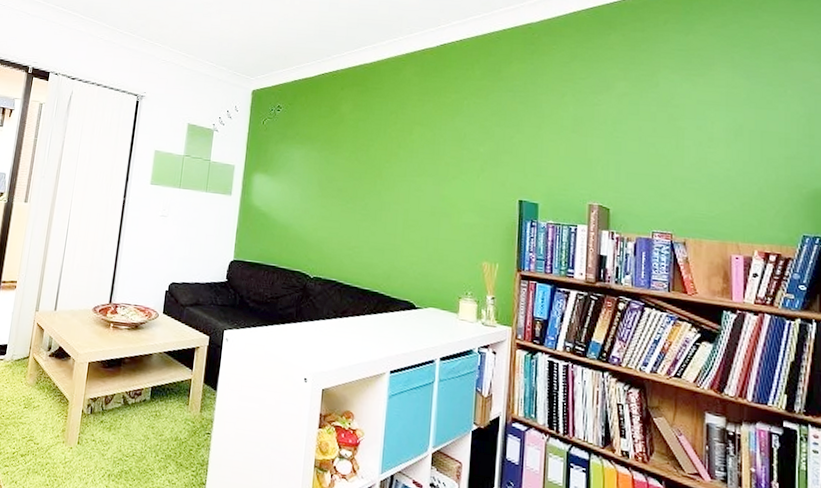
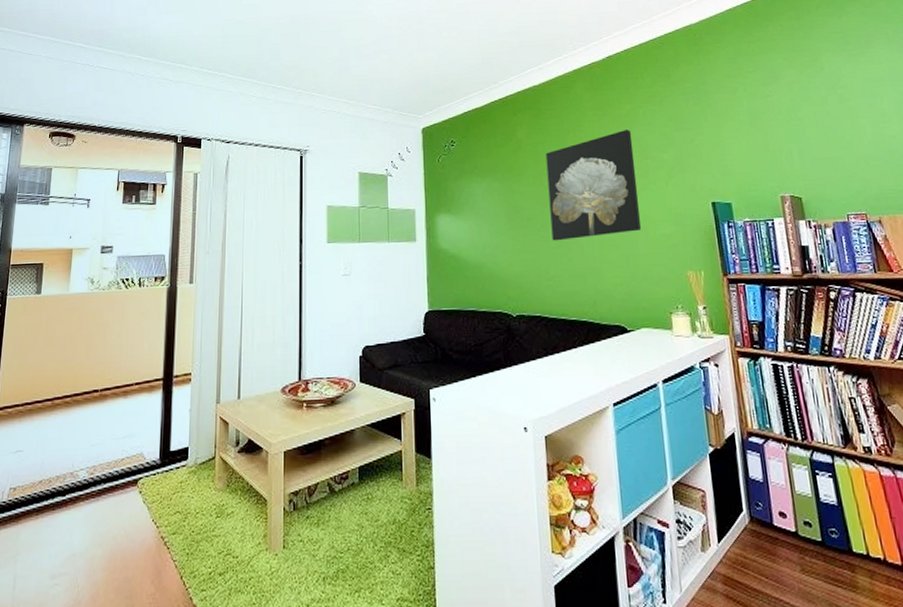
wall art: none [359,118,453,217] -> present [545,130,641,241]

